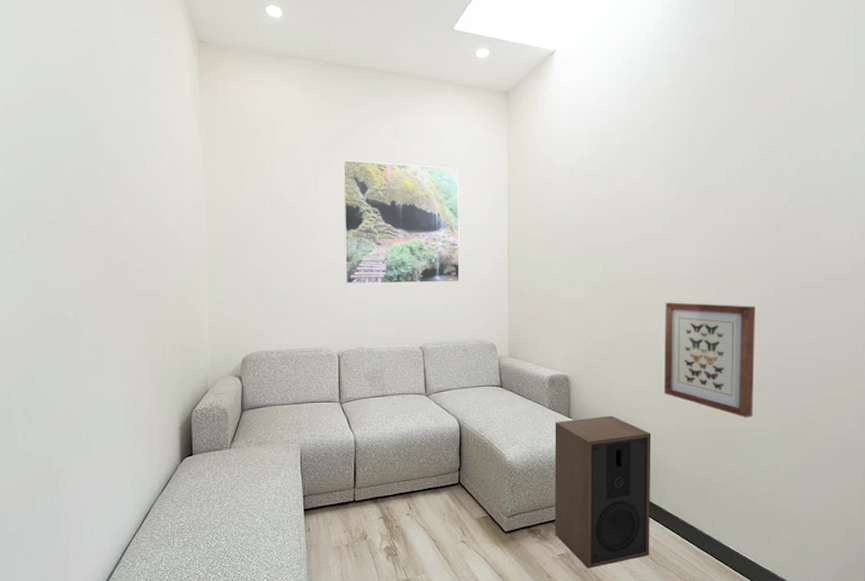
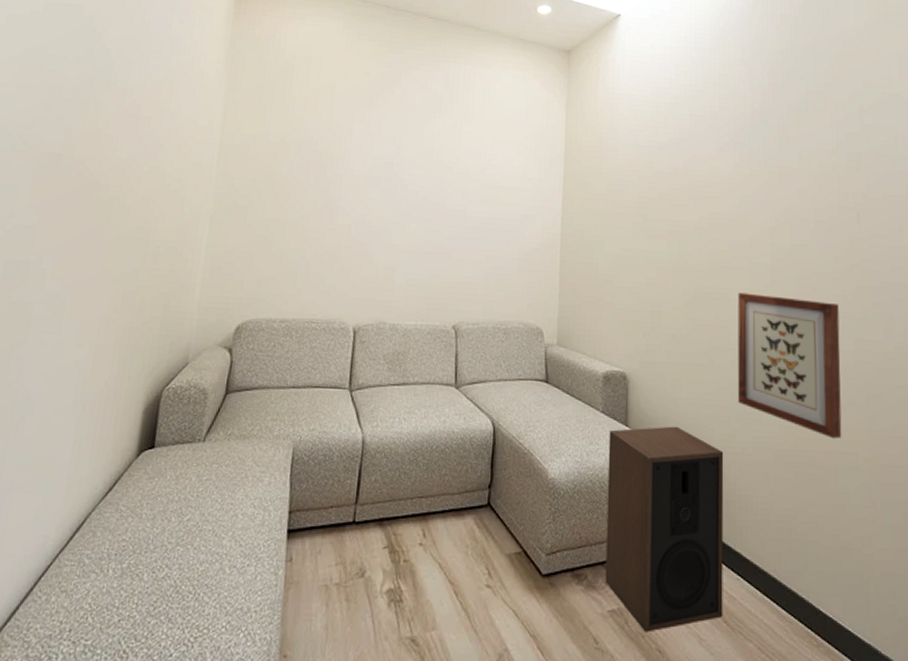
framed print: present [342,160,460,284] -> none [372,106,512,253]

